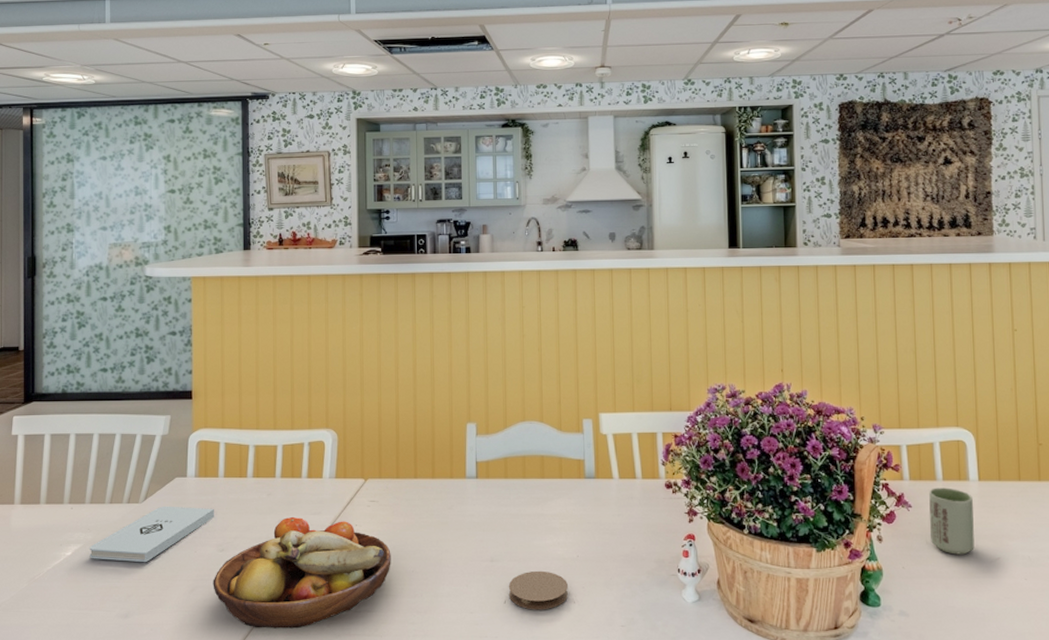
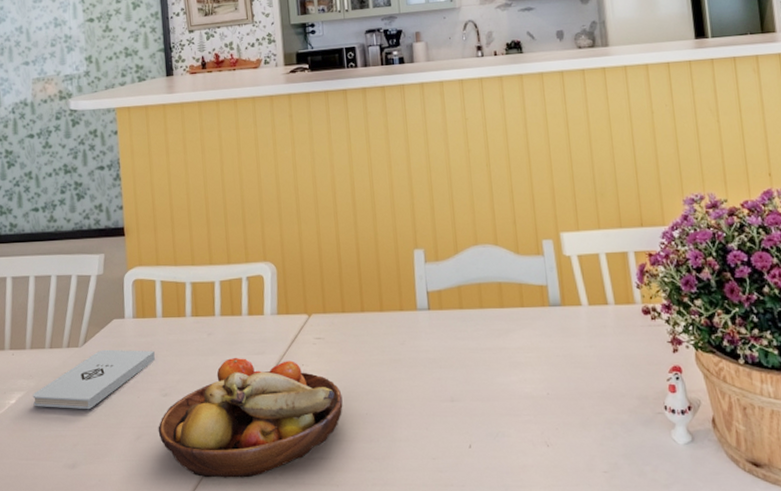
coaster: present [508,570,569,610] -> none [472,410,541,455]

